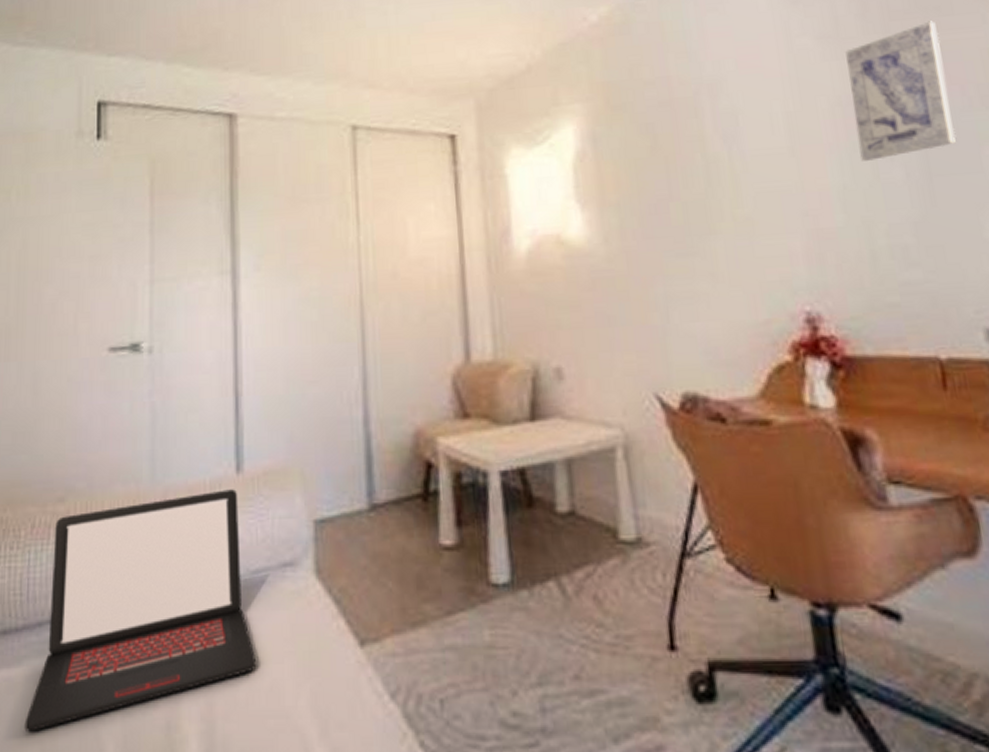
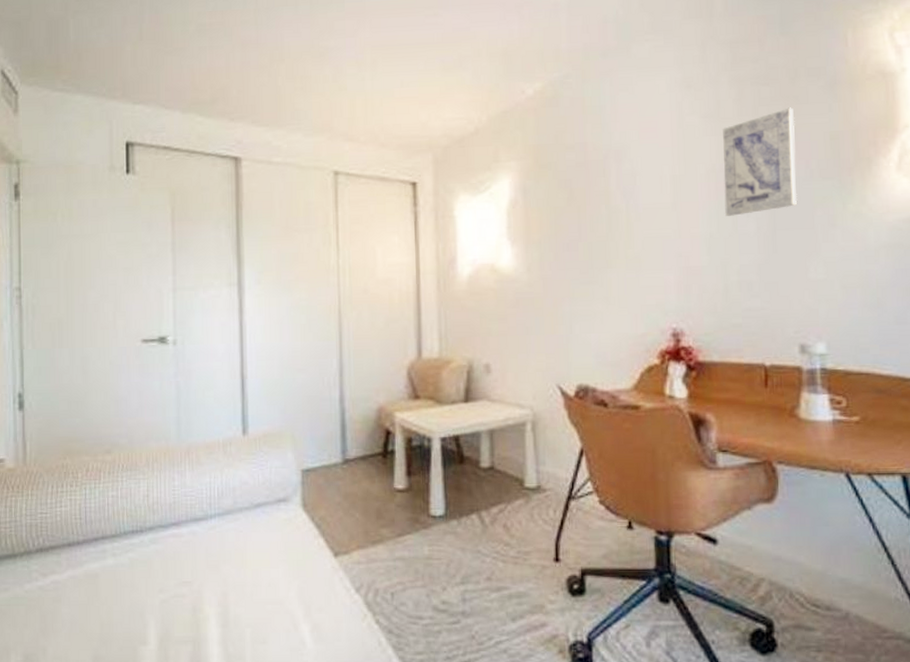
laptop: present [24,489,257,732] -> none [87,446,259,613]

